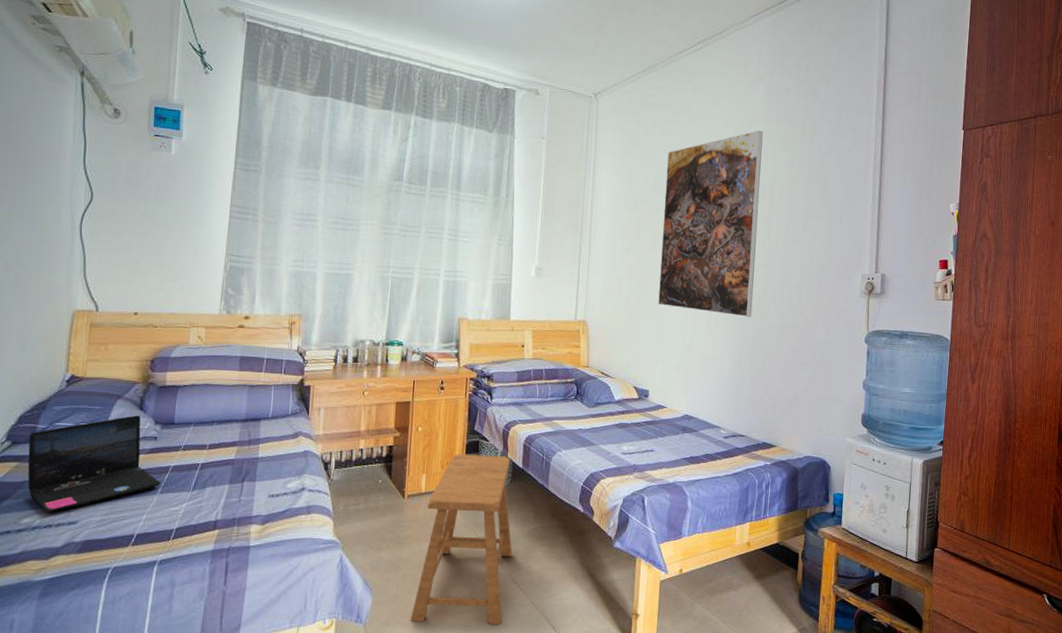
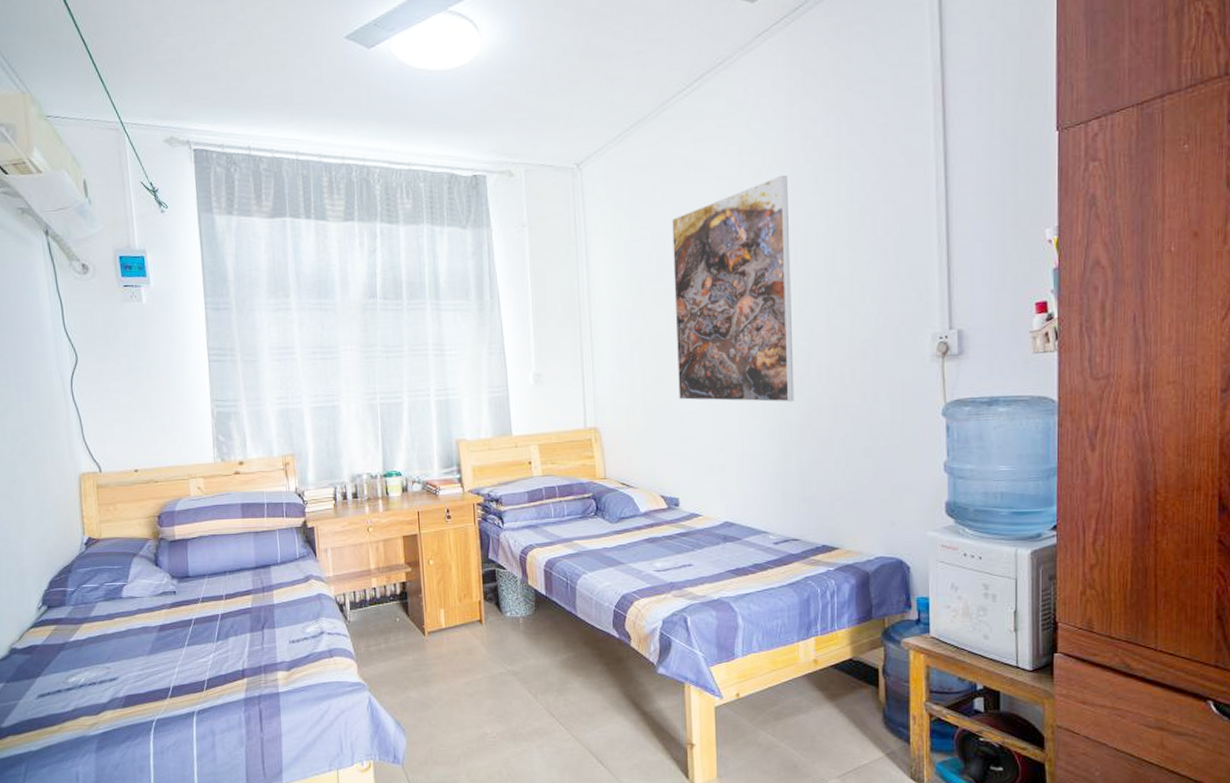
laptop: present [27,415,161,513] -> none [62,571,187,671]
stool: present [410,454,513,625] -> none [448,584,546,761]

